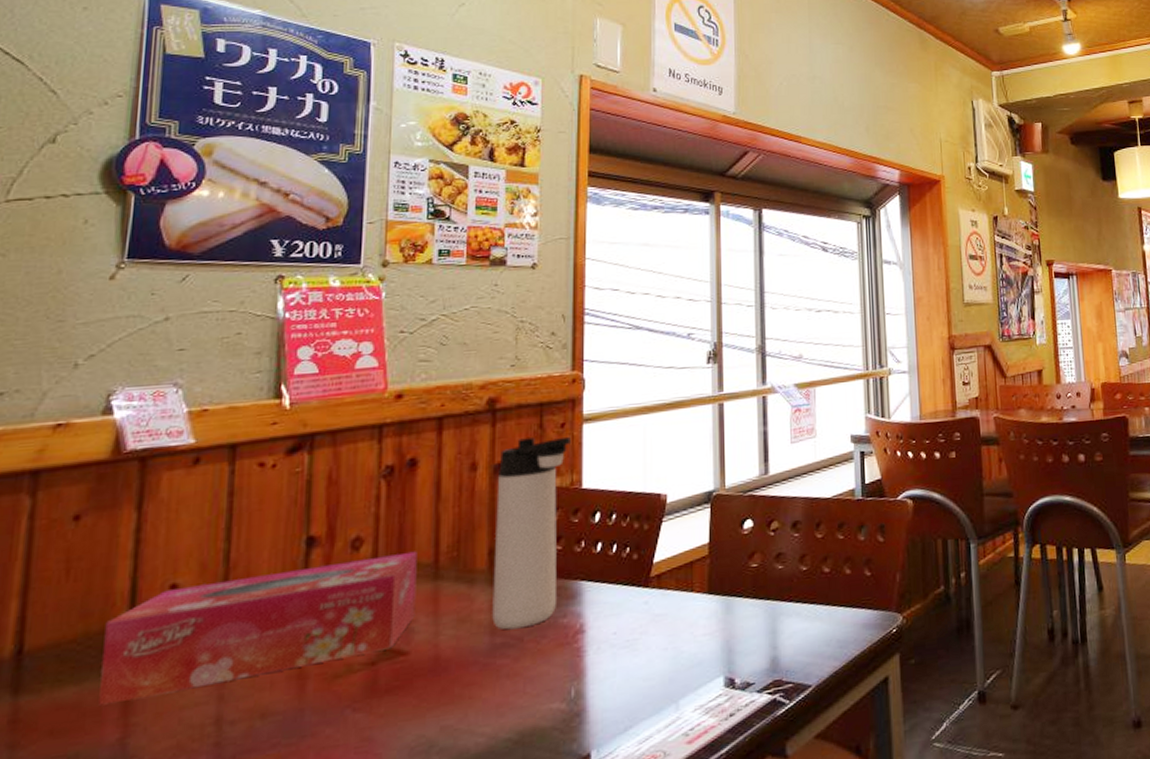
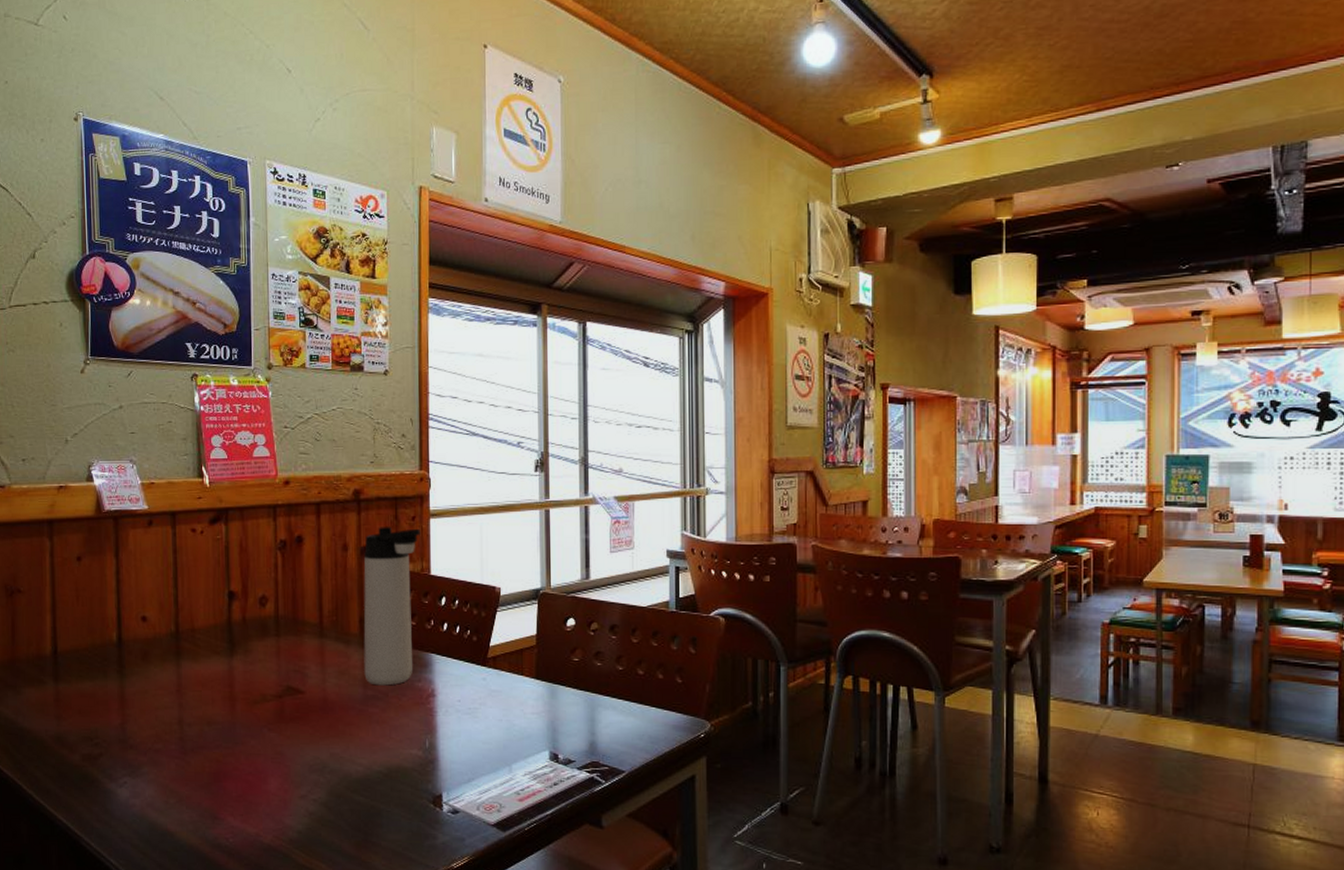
tissue box: present [99,551,417,706] -> none [104,612,308,698]

